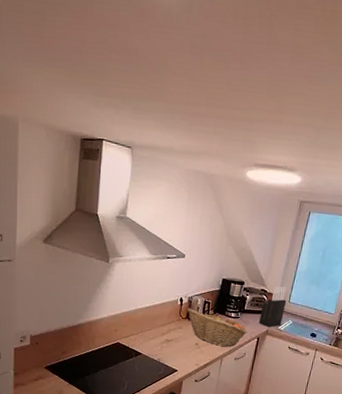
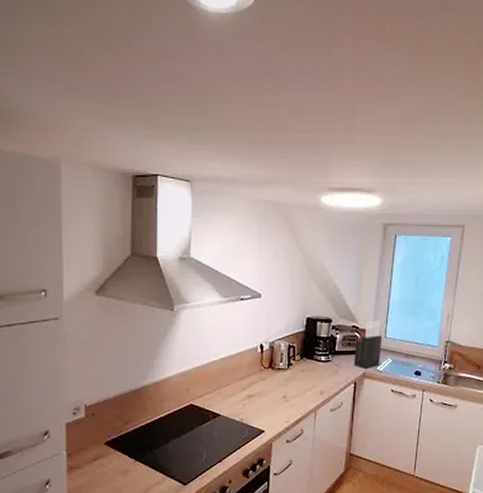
fruit basket: present [186,308,248,347] -> none [269,355,343,398]

